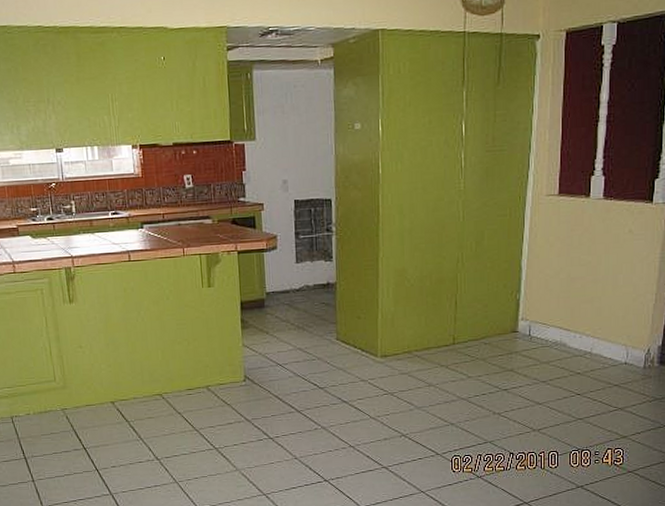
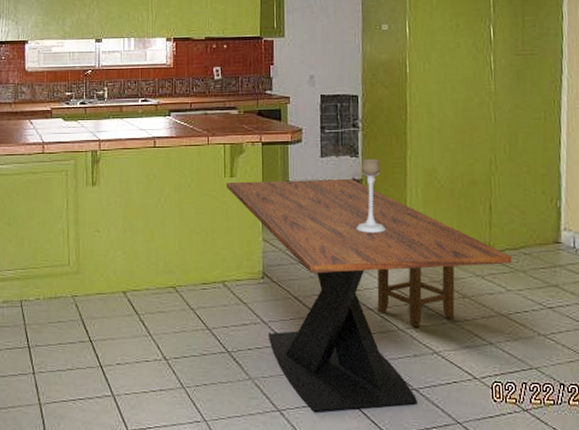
dining table: none [204,282,473,493] -> present [226,178,512,412]
candle holder: none [331,262,359,333] -> present [356,158,386,233]
stool: none [351,357,422,416] -> present [377,265,455,328]

